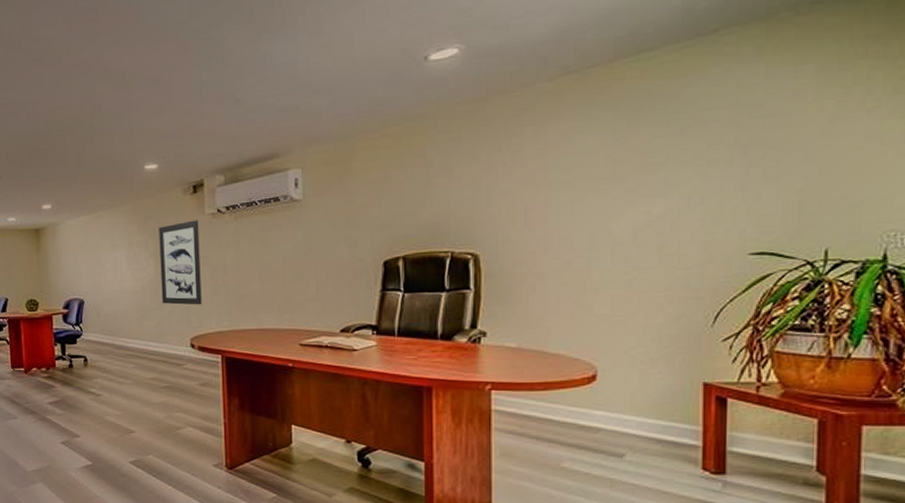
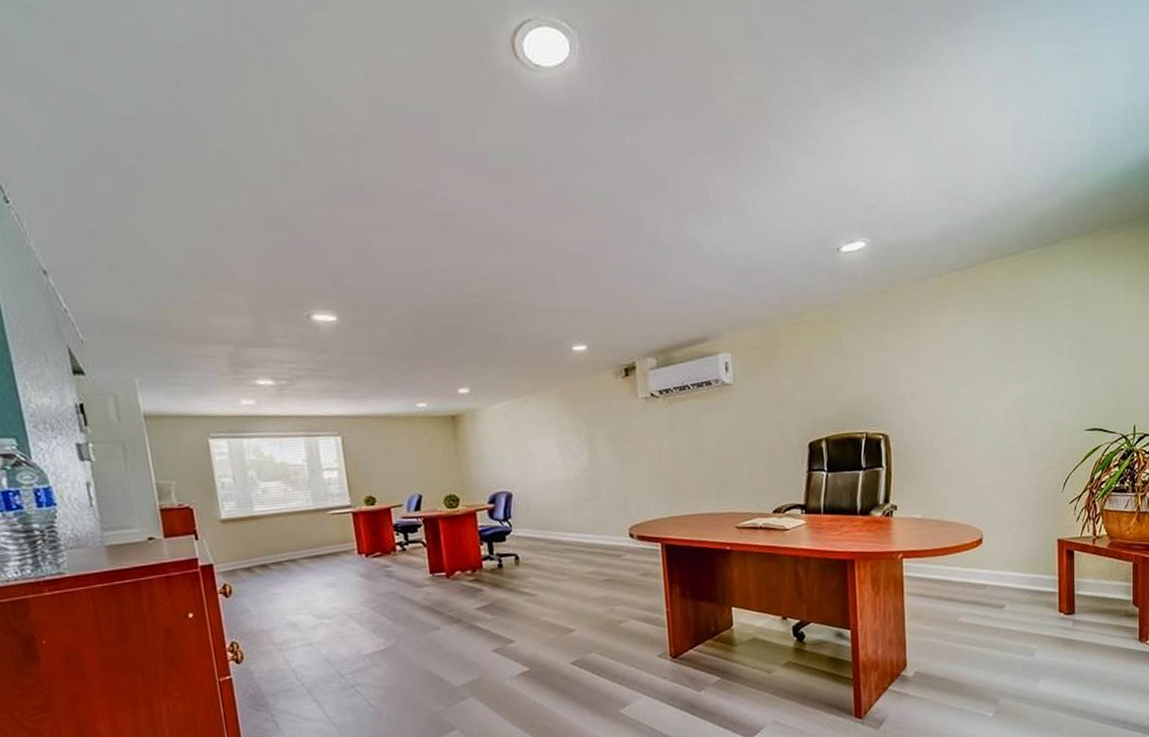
wall art: present [159,220,202,305] -> none [590,404,639,494]

